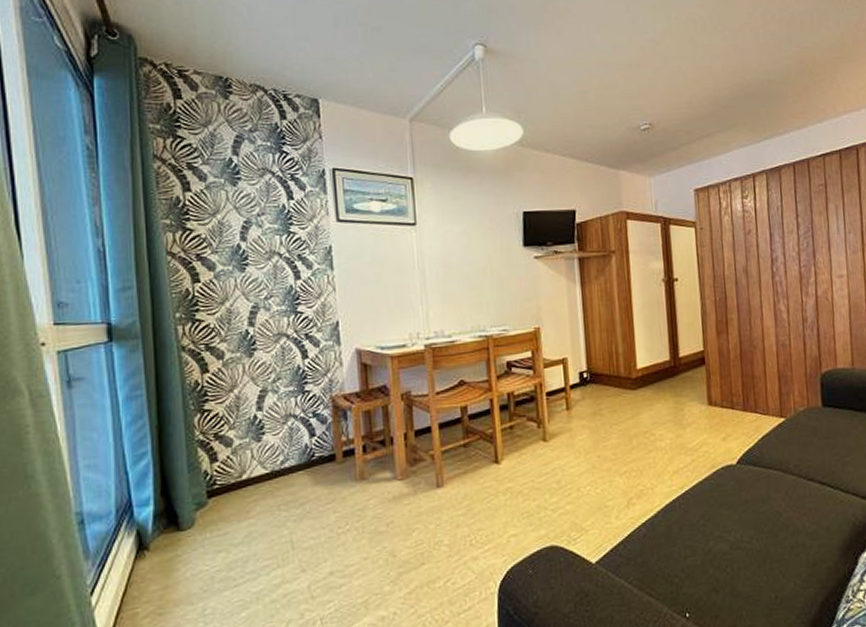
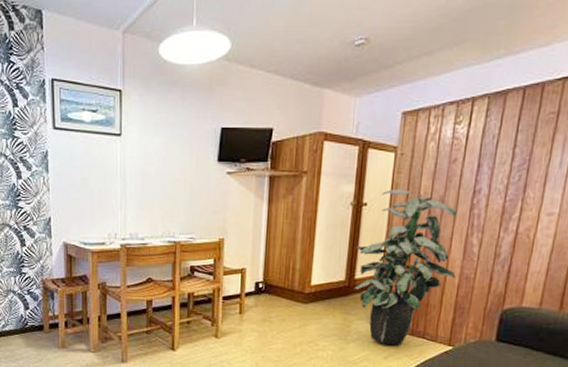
indoor plant: none [674,263,773,425] -> present [355,190,457,346]

